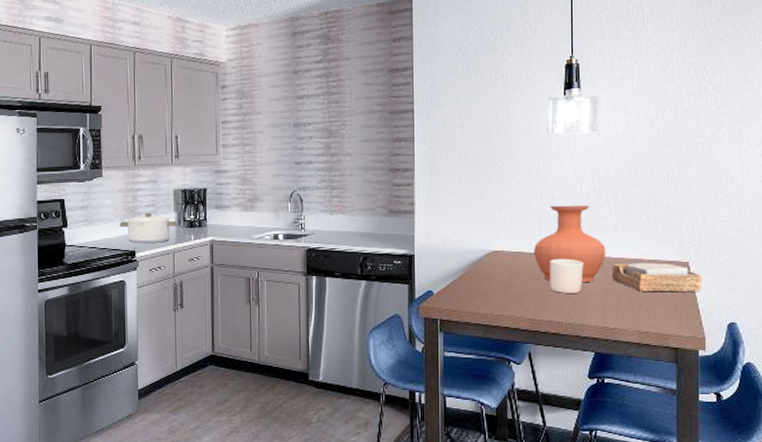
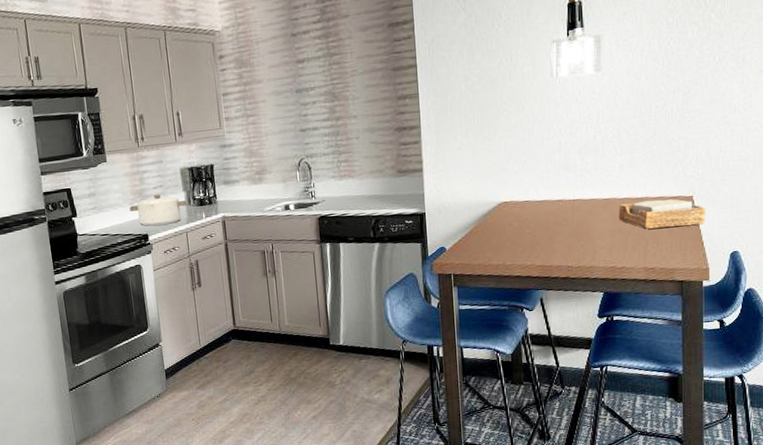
vase: present [533,205,606,282] -> none [541,147,613,227]
mug: present [549,258,584,293] -> none [557,203,591,238]

